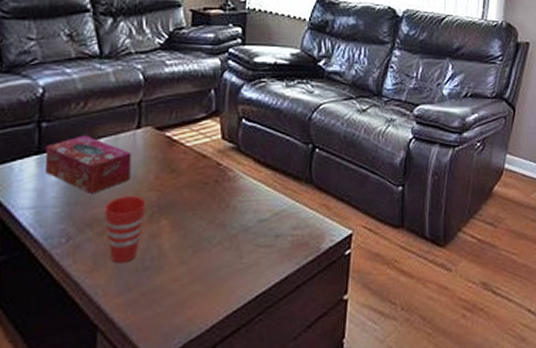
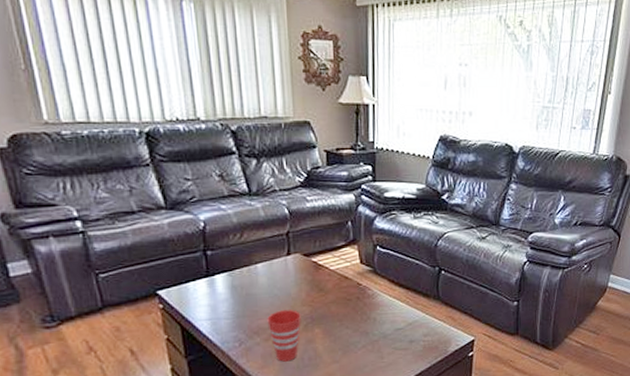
tissue box: present [44,135,131,195] -> none [213,261,286,309]

